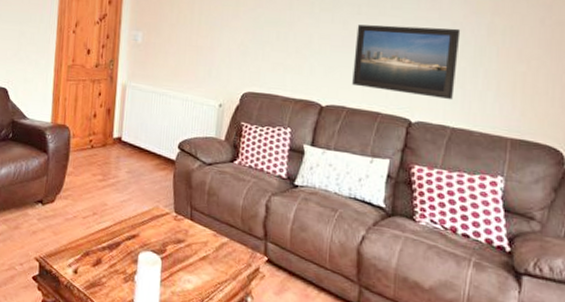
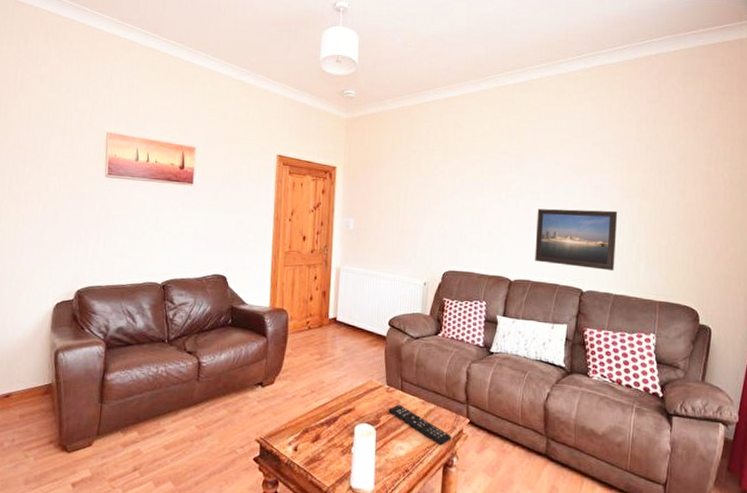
remote control: none [175,234,247,283] -> present [388,404,452,446]

